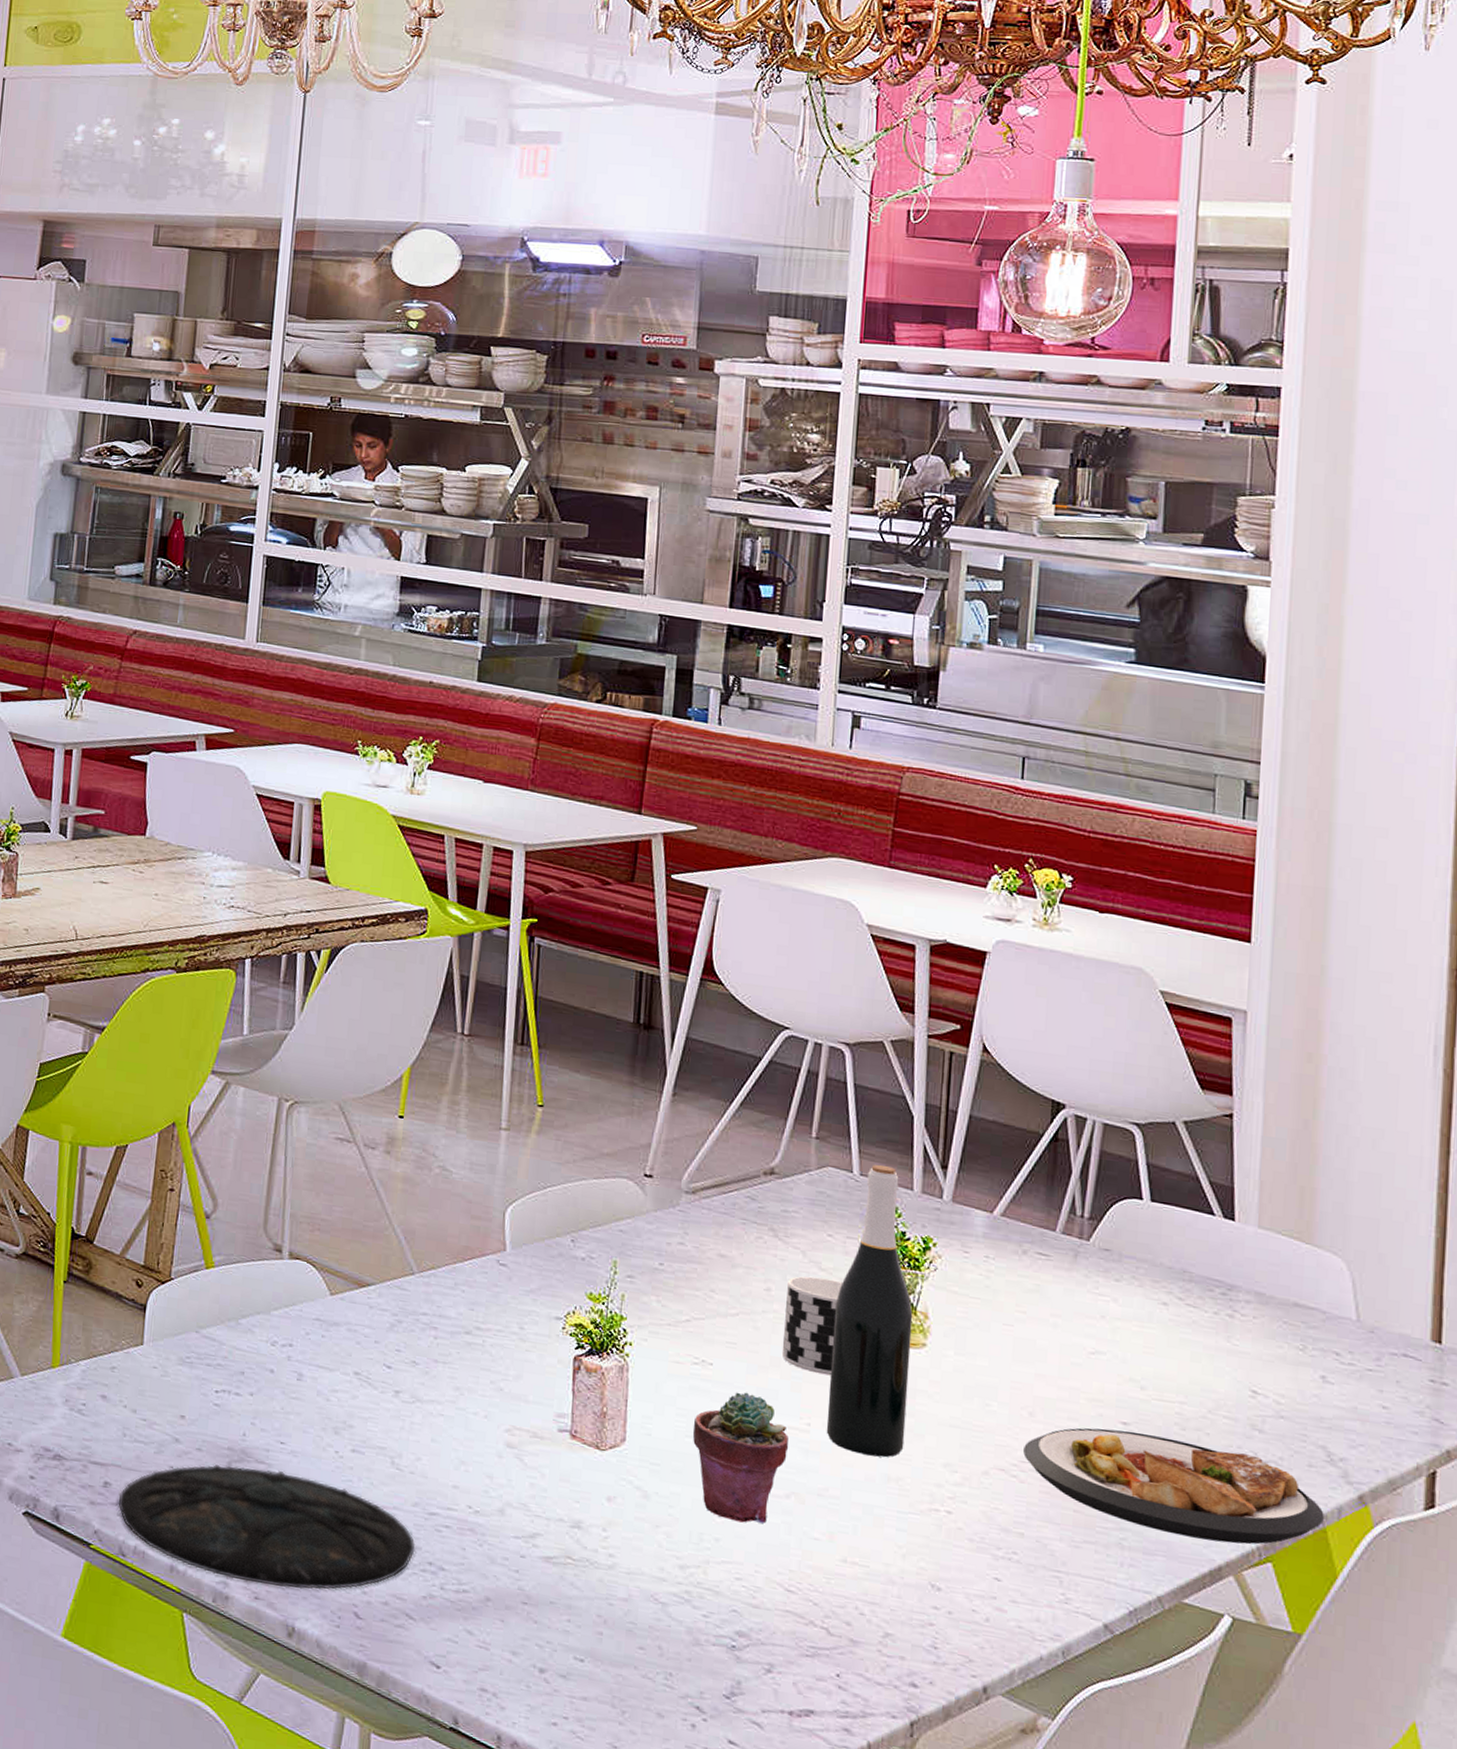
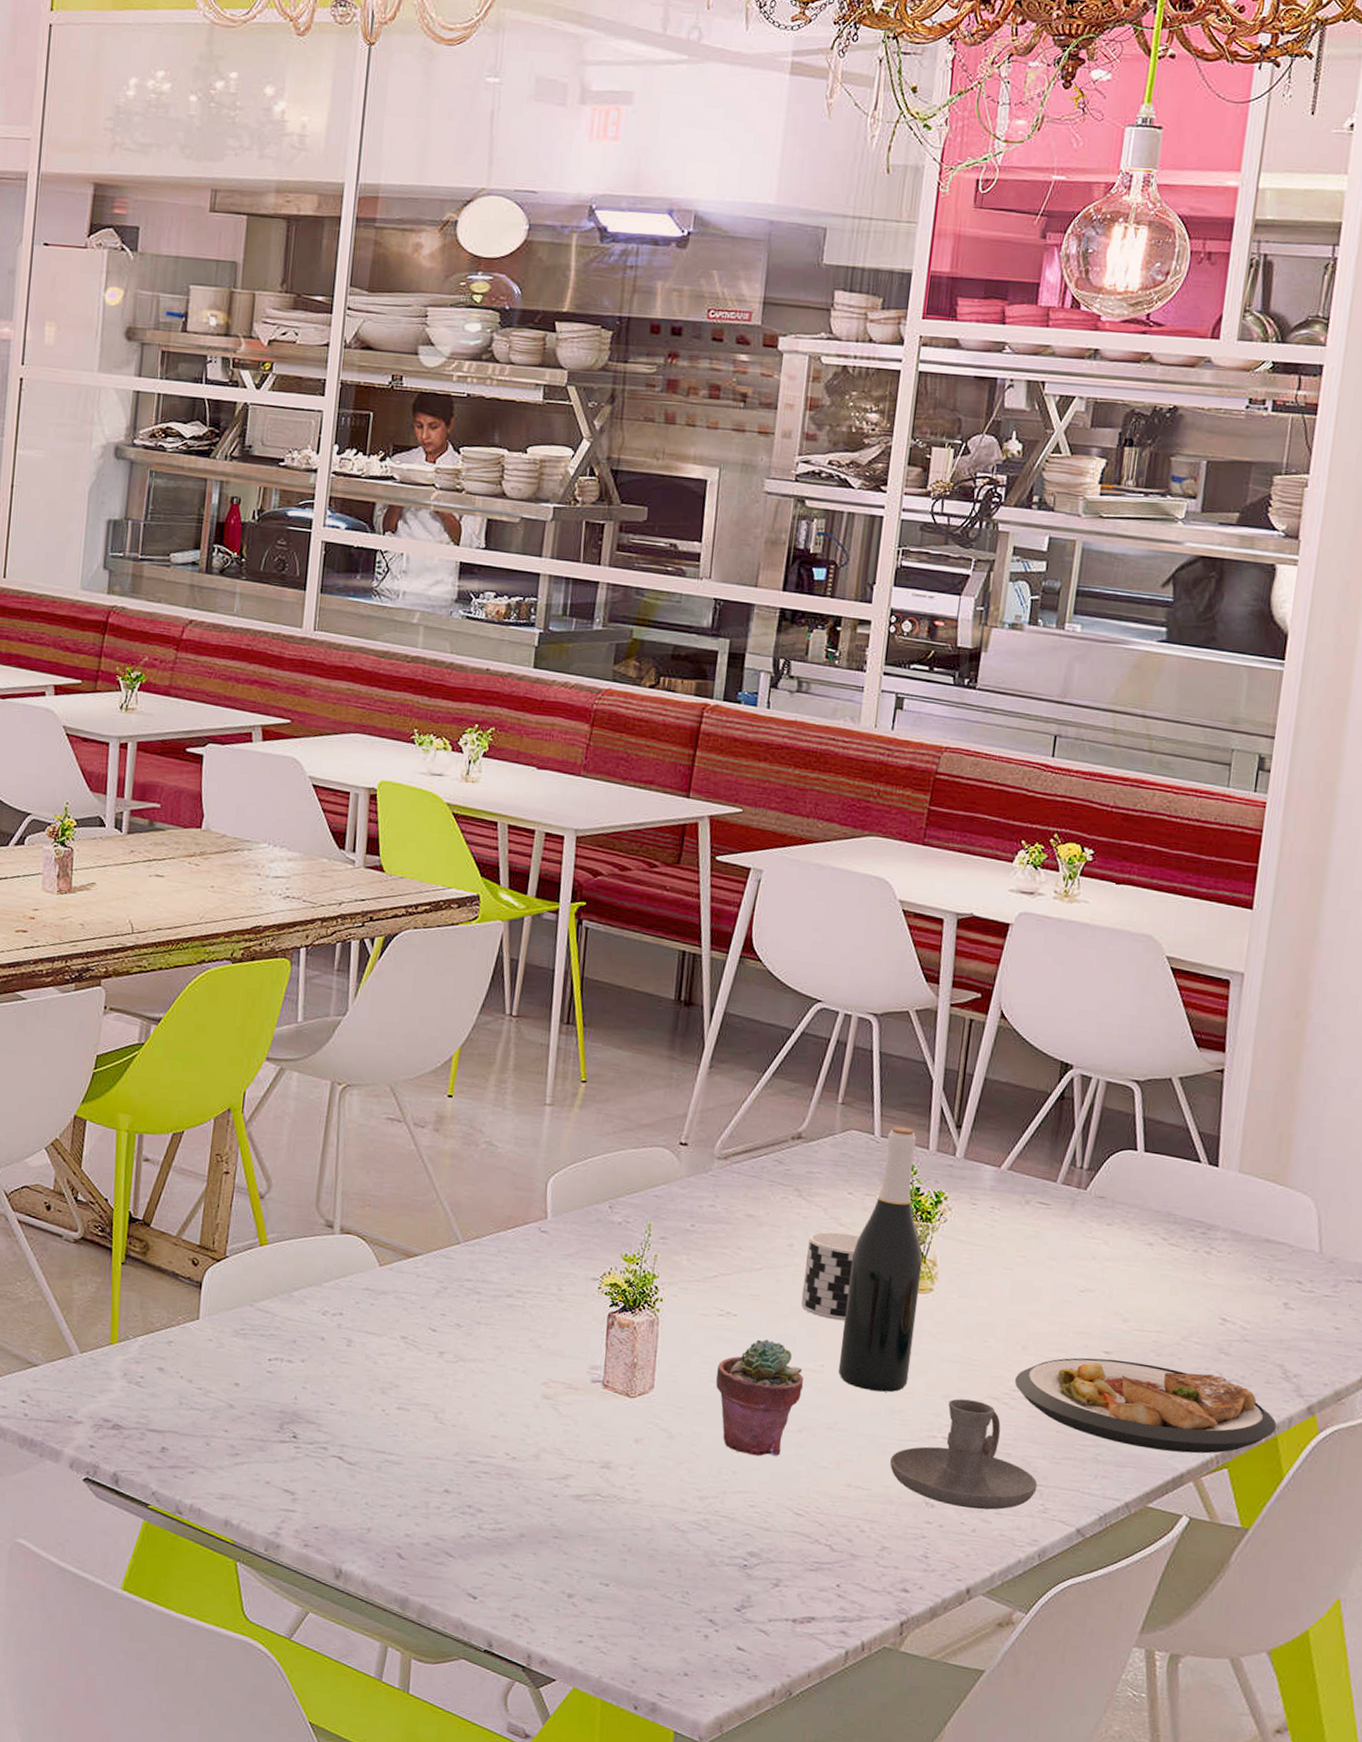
plate: present [118,1464,416,1590] -> none [174,1426,456,1536]
candle holder: none [889,1468,1056,1597] -> present [890,1399,1038,1510]

